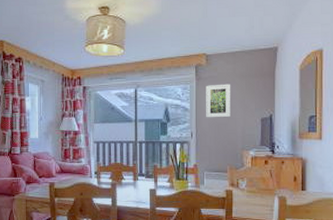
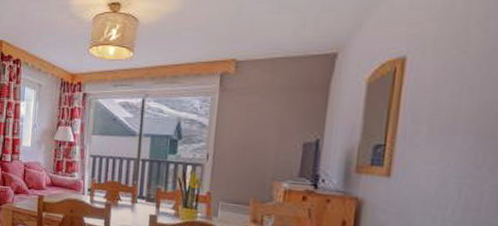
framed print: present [206,83,231,118] -> none [228,97,266,139]

